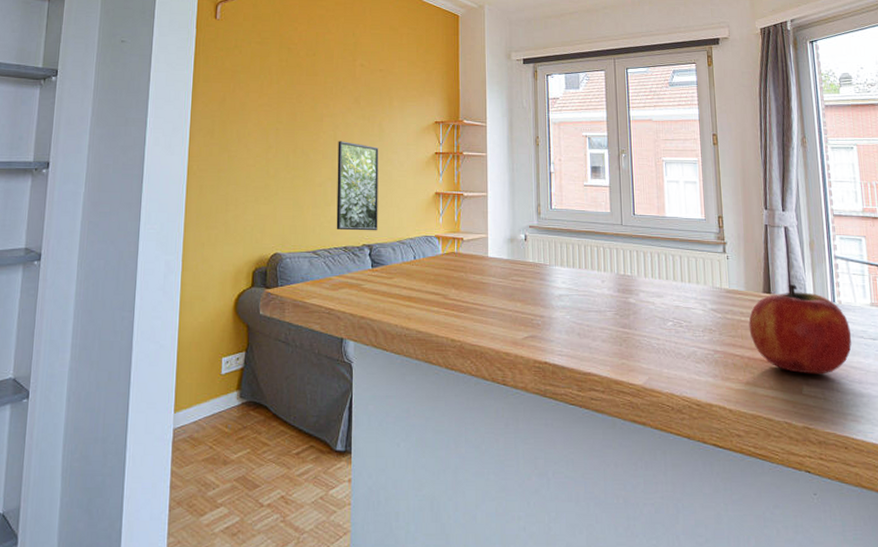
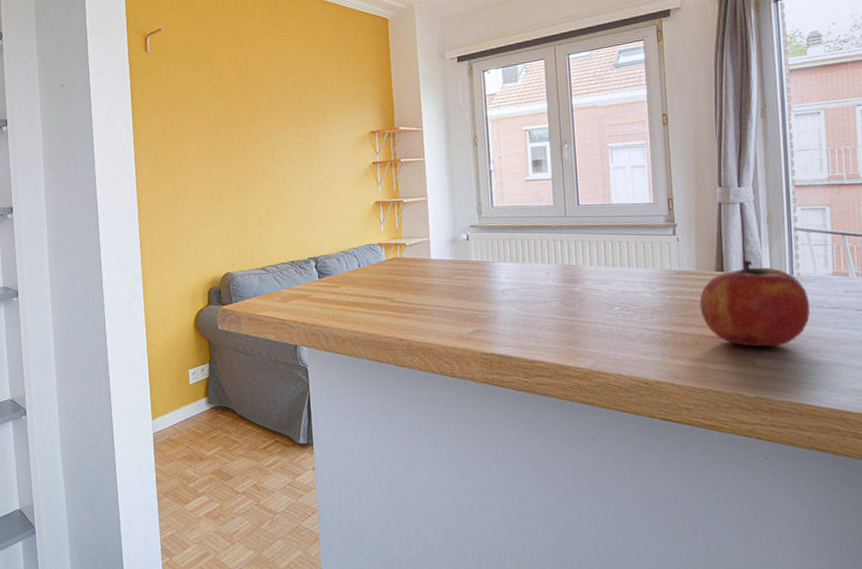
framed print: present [336,141,379,231] -> none [276,160,322,246]

